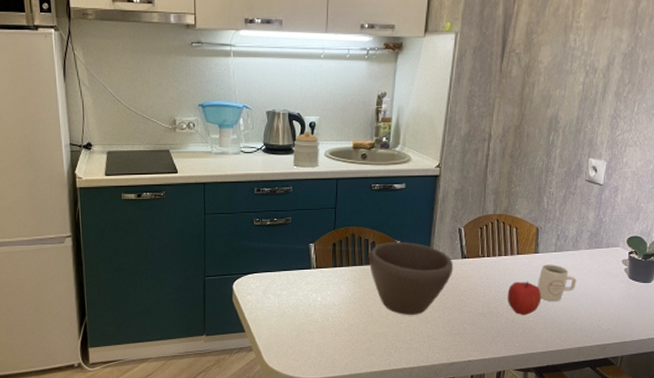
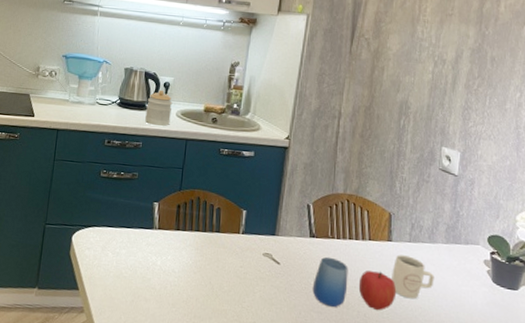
bowl: present [369,242,454,315] -> none [213,210,301,295]
cup: none [464,274,498,318] -> present [312,256,348,308]

